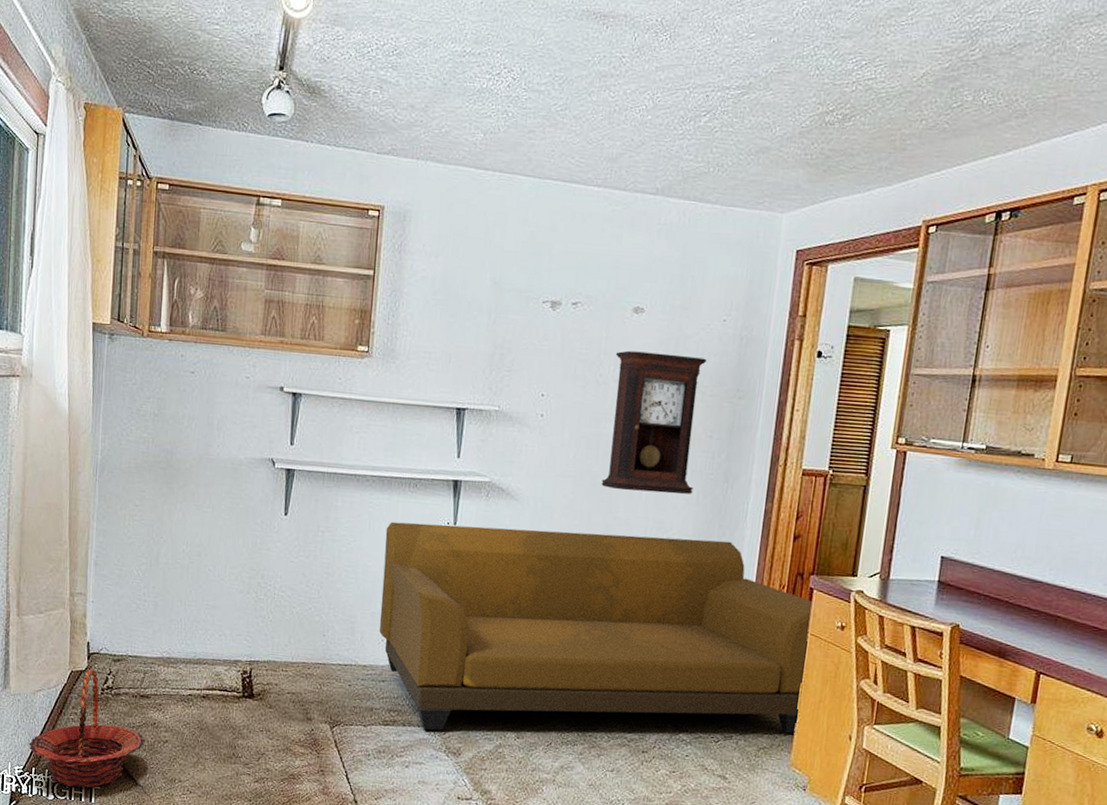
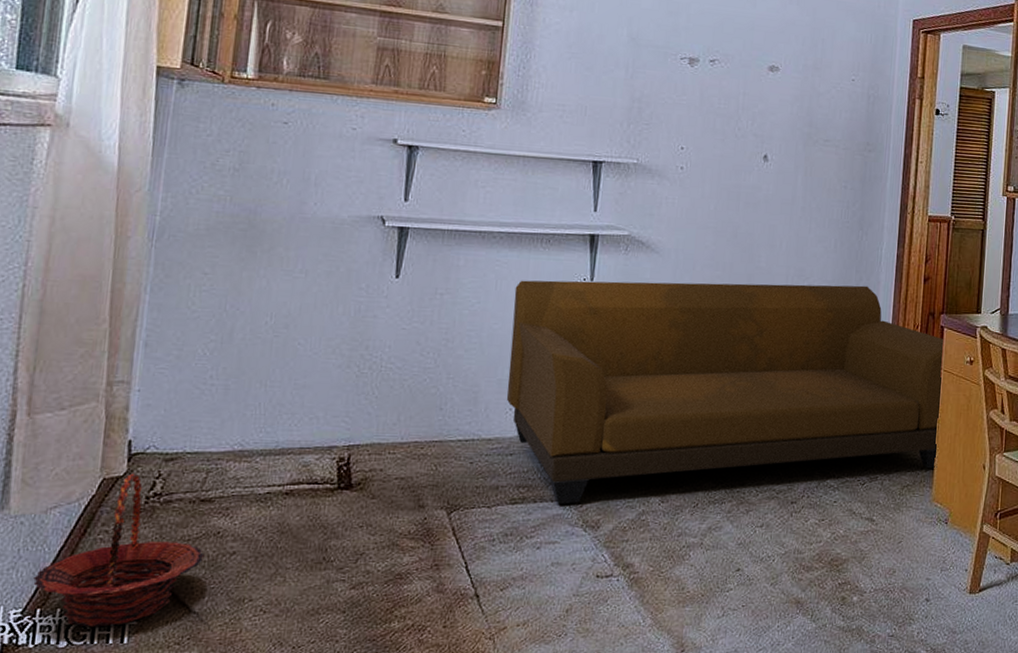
pendulum clock: present [601,350,707,495] -> none [742,106,839,243]

